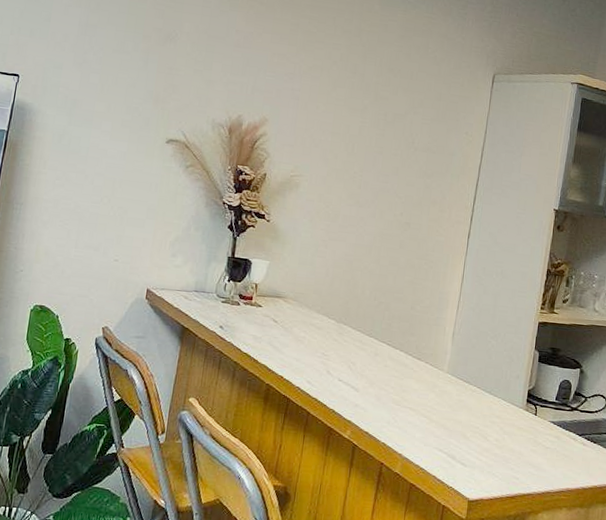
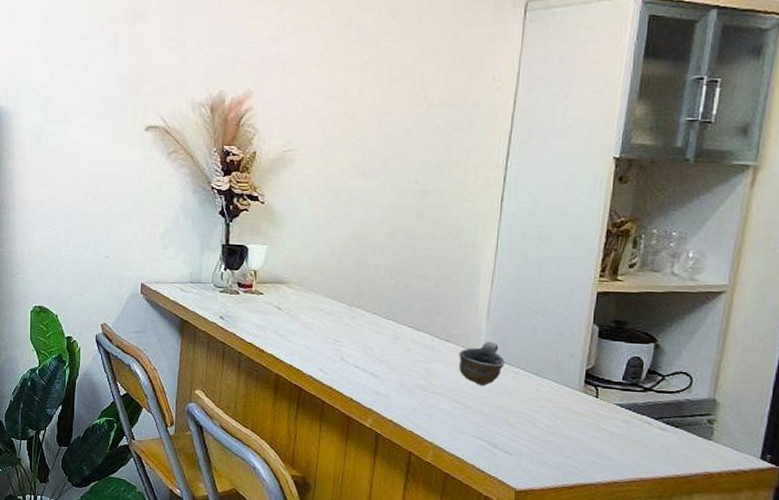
cup: none [427,361,465,402] -> present [459,341,505,385]

